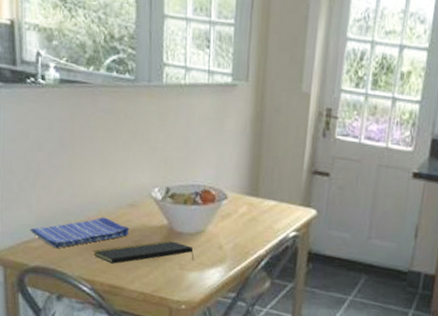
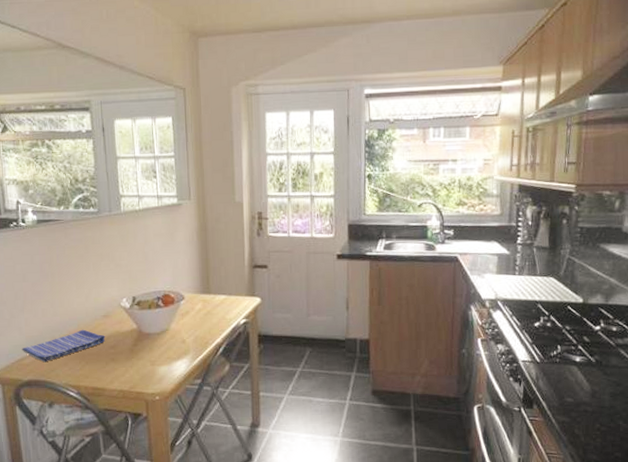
notepad: present [92,240,194,264] -> none [76,342,163,369]

